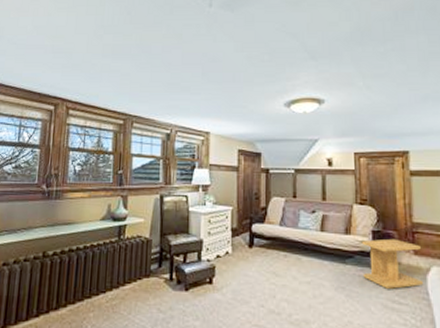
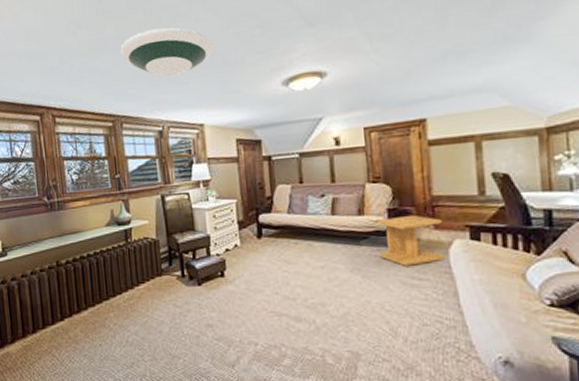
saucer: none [141,43,226,87] -> present [120,28,213,78]

